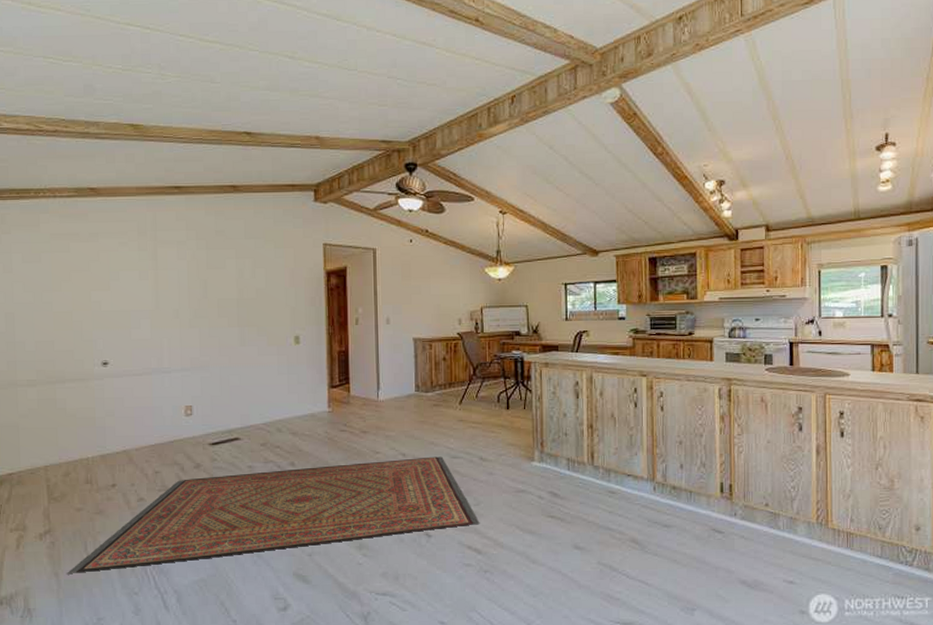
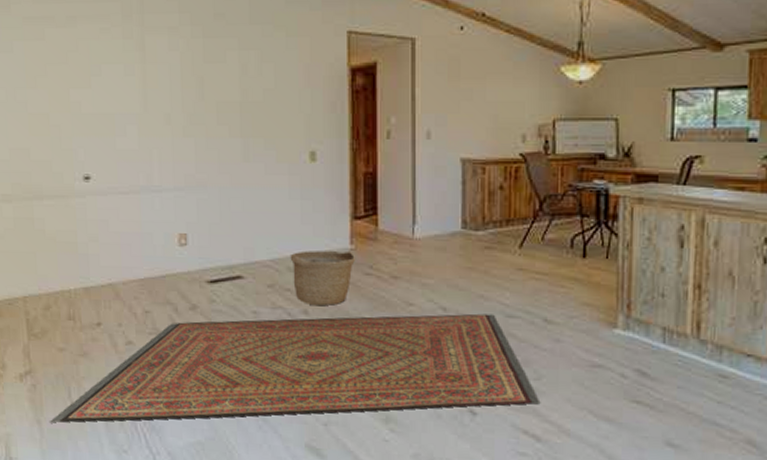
basket: none [279,413,333,459] -> present [290,250,356,306]

